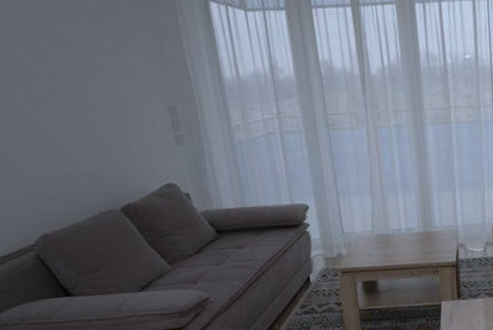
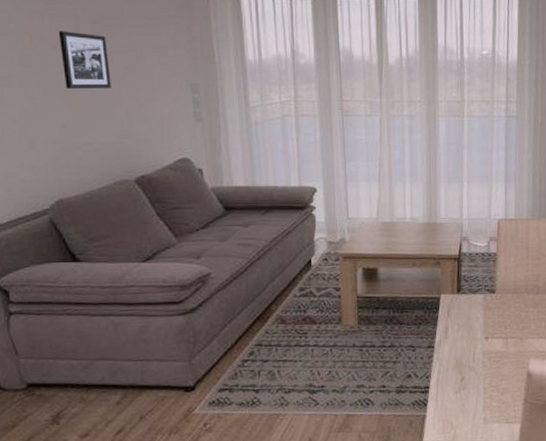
picture frame: none [20,58,85,119] -> present [58,31,111,89]

